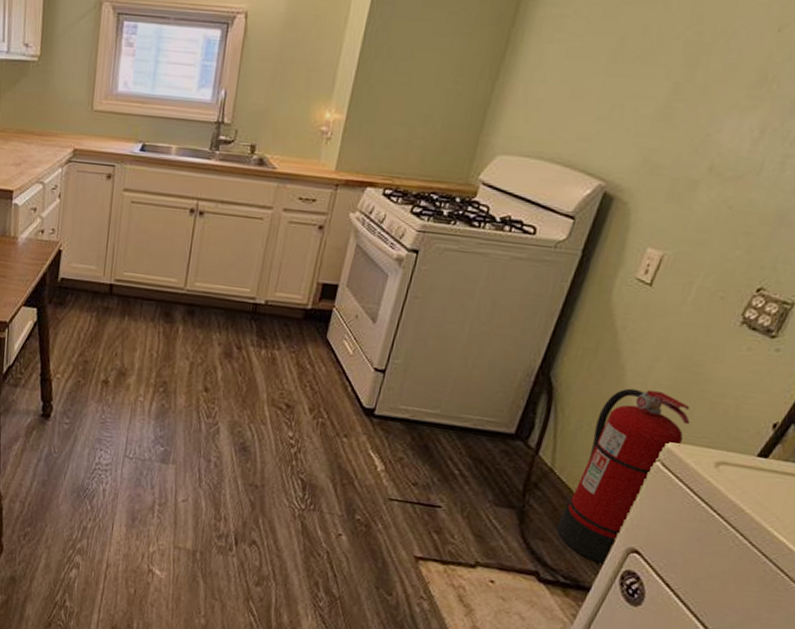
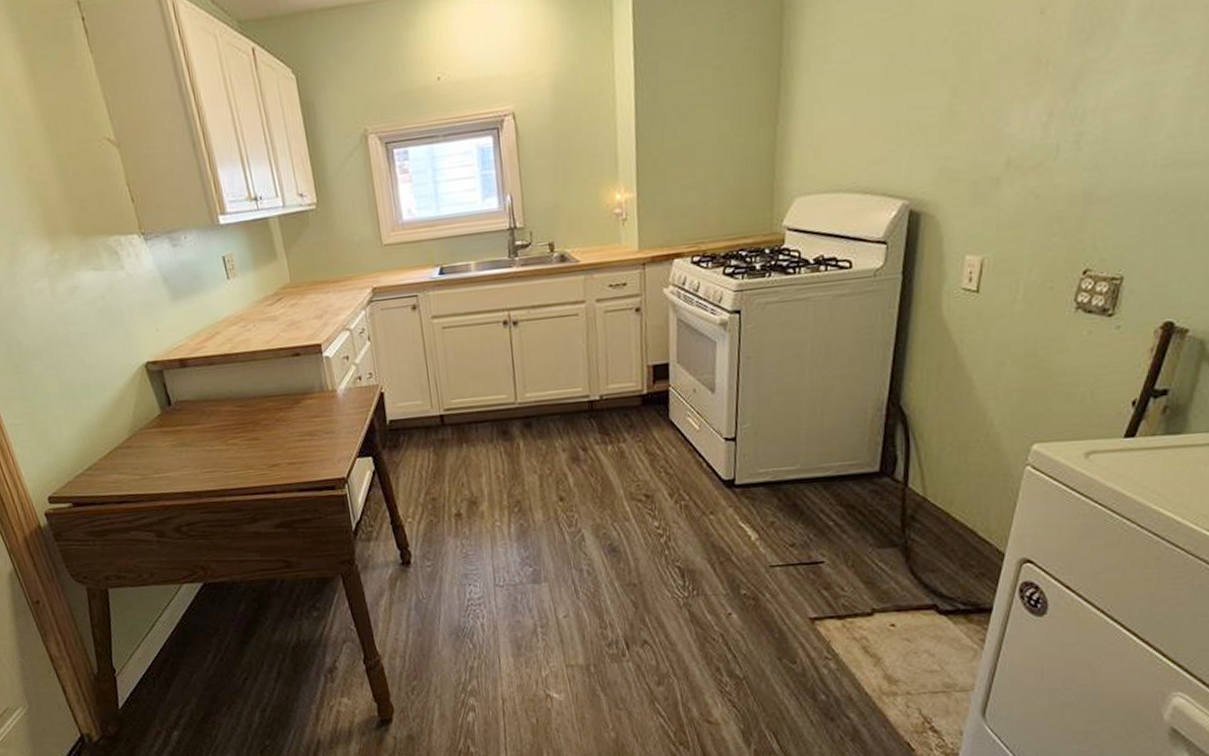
fire extinguisher: present [556,388,690,565] -> none [944,395,1050,582]

